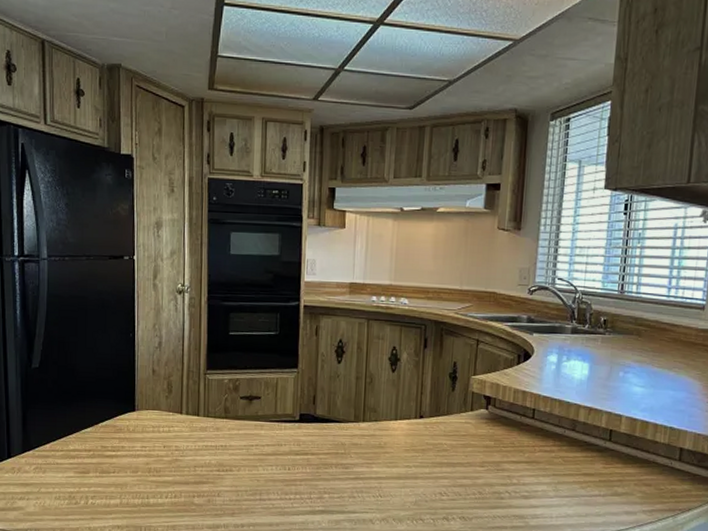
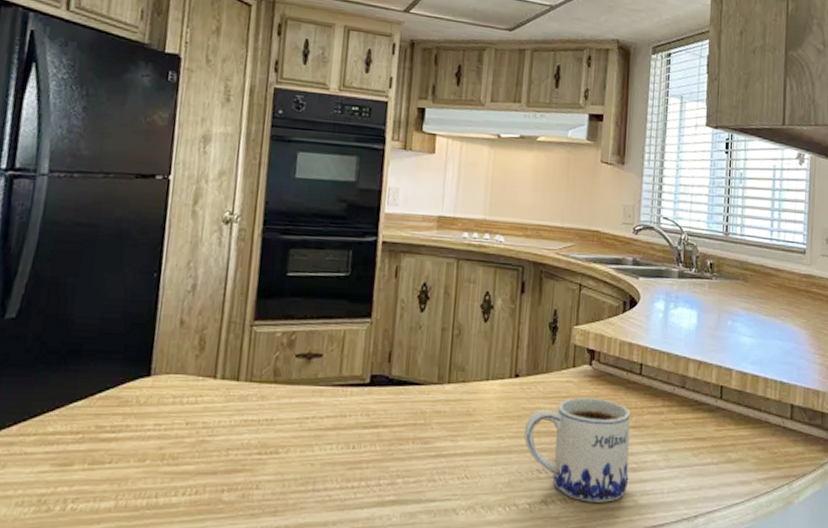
mug: none [428,435,524,522] -> present [524,396,631,502]

